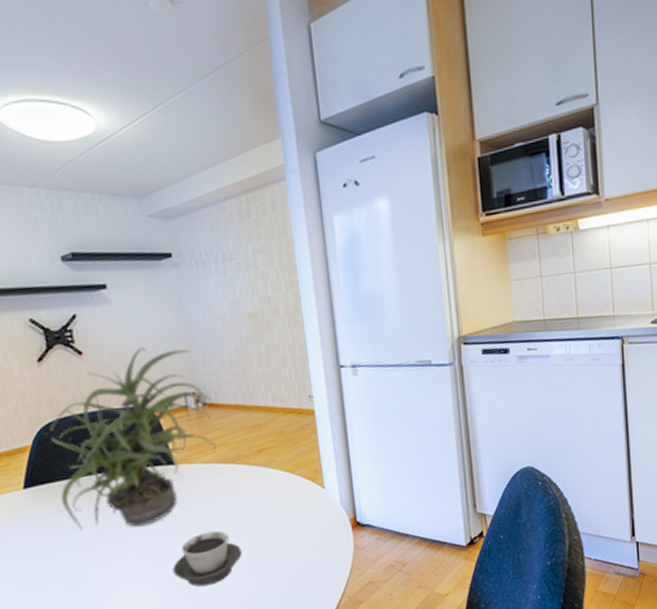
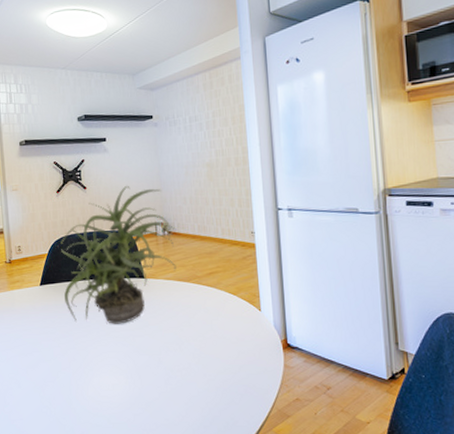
cup: present [172,530,242,587] -> none [138,335,191,380]

